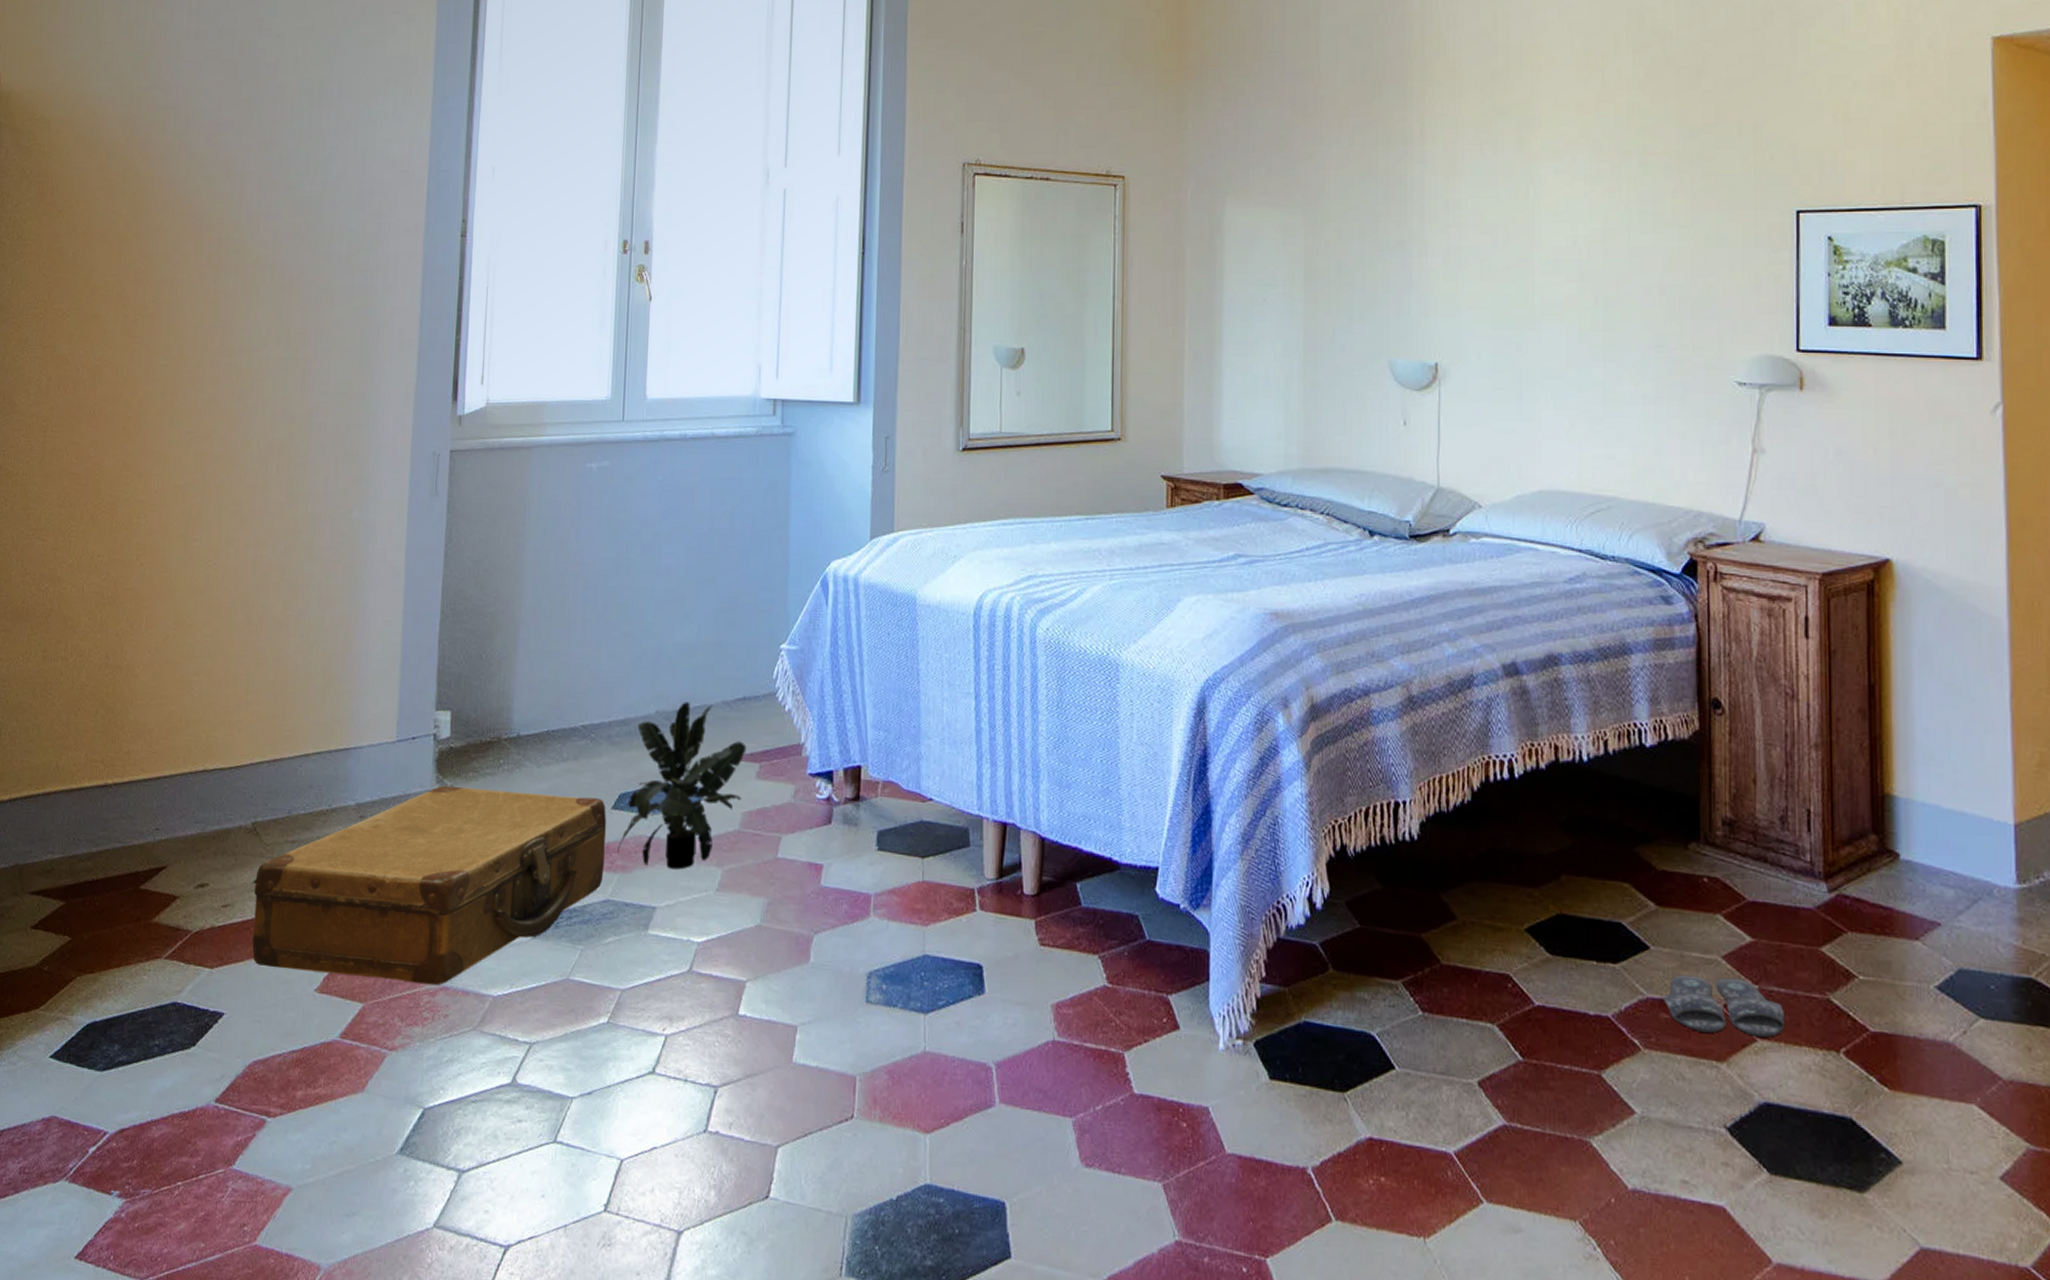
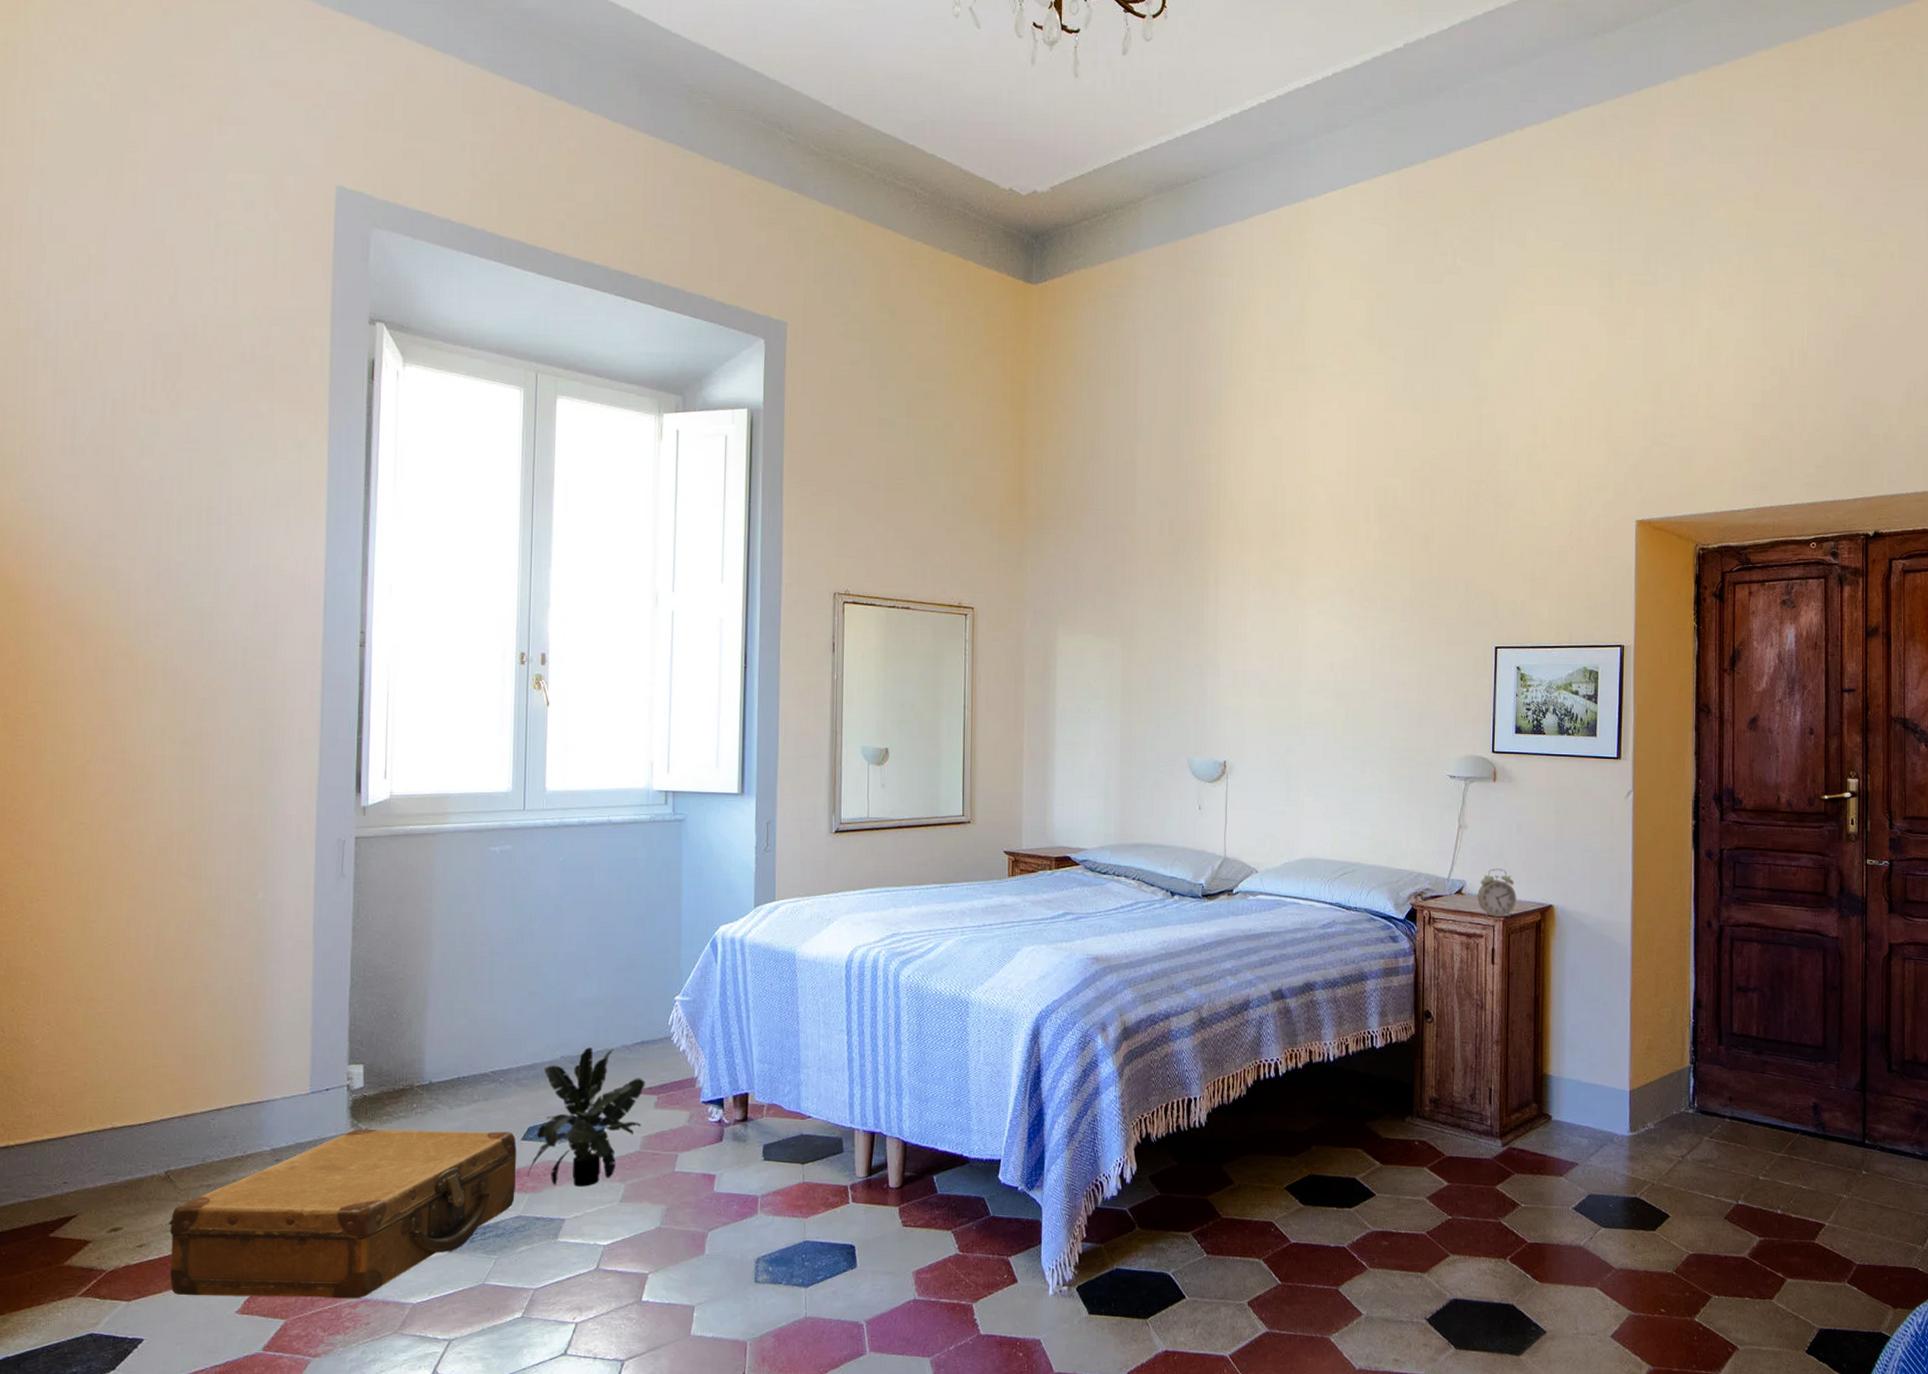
slippers: present [1663,974,1786,1038] -> none [1384,1212,1470,1254]
alarm clock: none [1782,508,1838,575] -> present [1477,869,1517,918]

